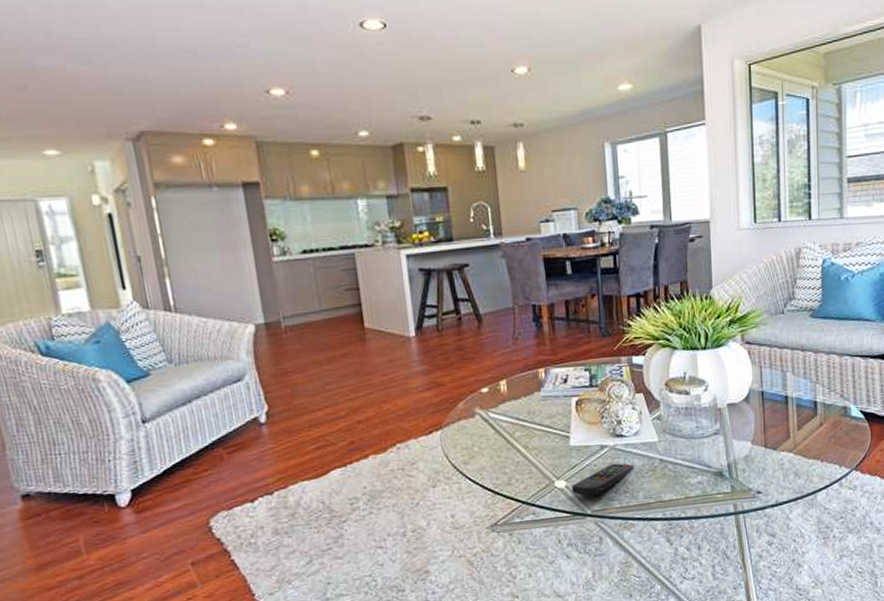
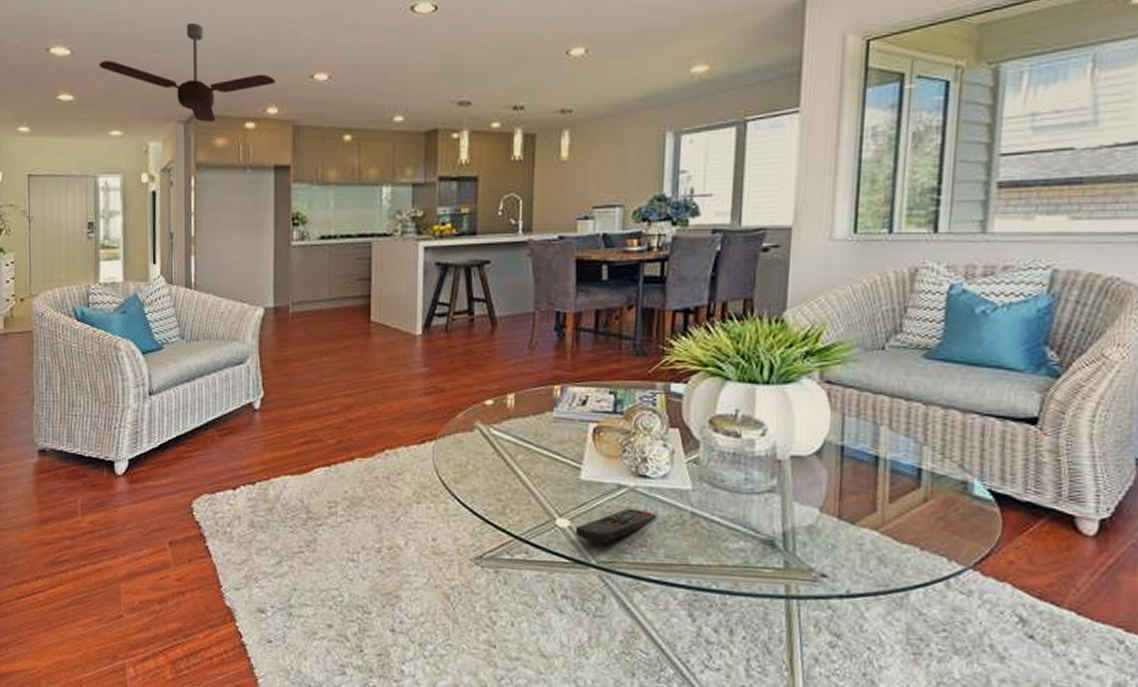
ceiling fan: none [15,32,230,140] -> present [99,22,276,123]

